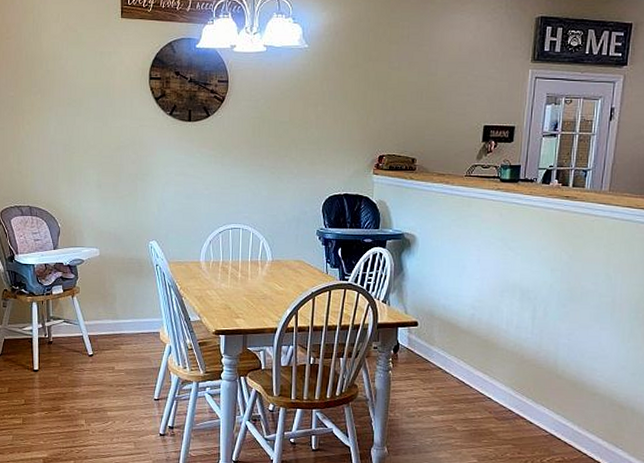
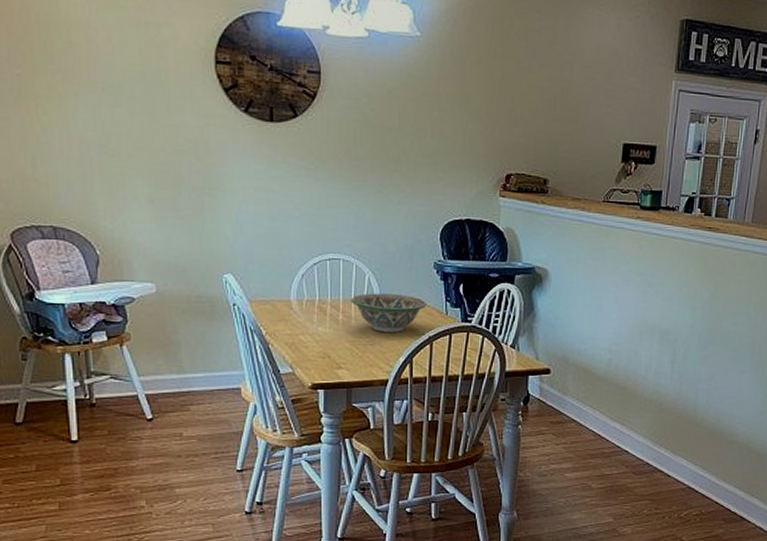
decorative bowl: none [248,256,310,289] -> present [350,293,427,333]

